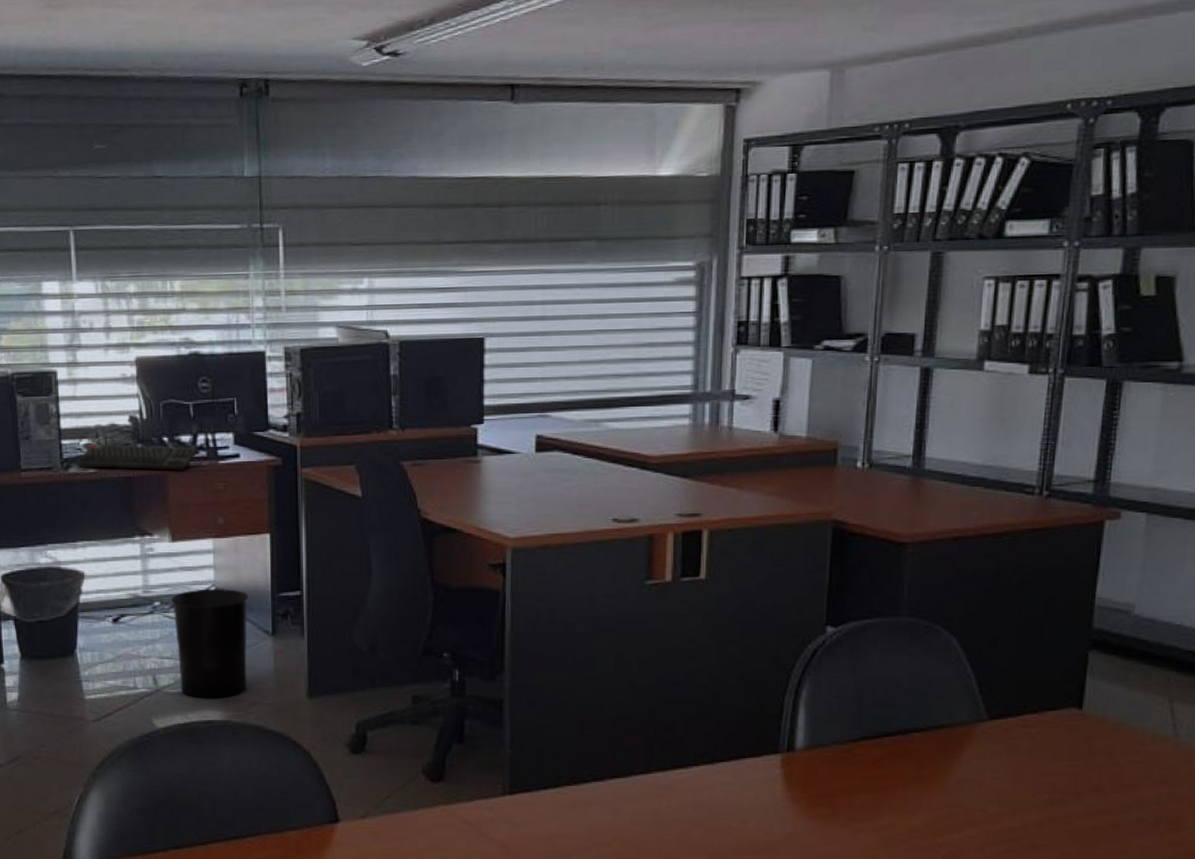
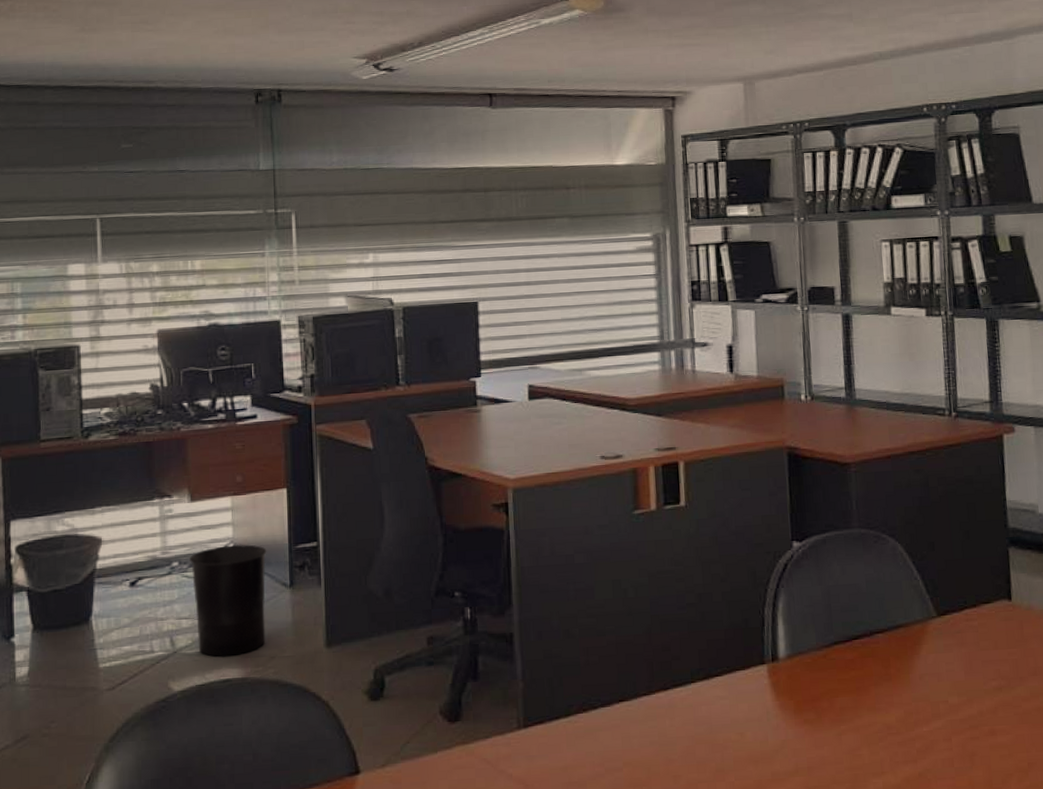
computer keyboard: present [76,443,197,470] -> none [96,409,216,436]

